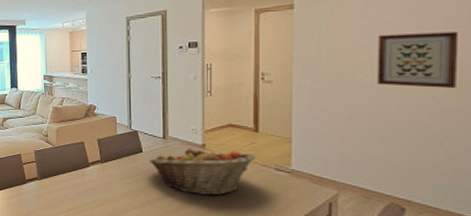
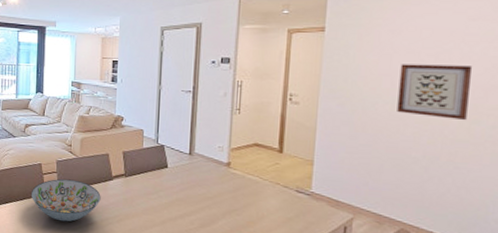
decorative bowl: none [12,167,79,208] -> present [31,178,101,222]
fruit basket: present [148,148,257,196] -> none [173,166,279,215]

